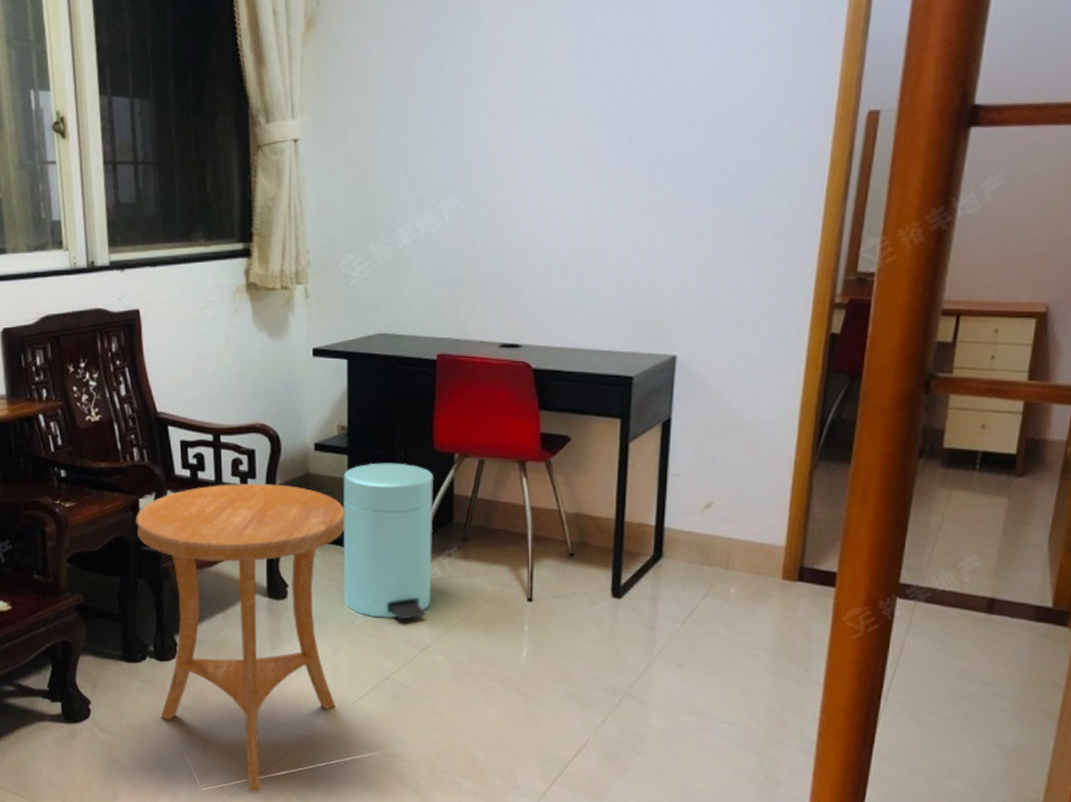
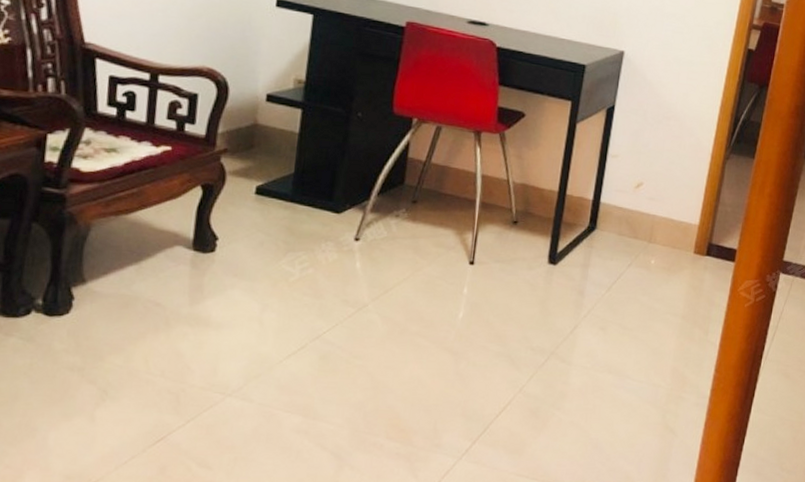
side table: present [136,483,346,792] -> none [40,127,293,461]
trash can: present [343,462,433,620] -> none [279,120,389,278]

